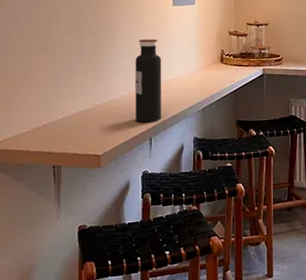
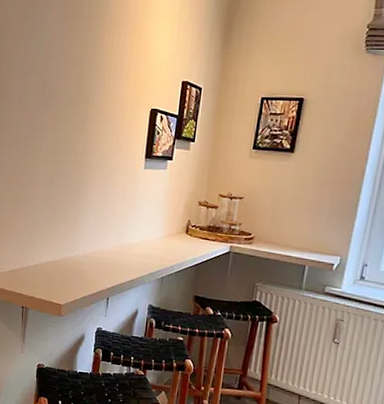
water bottle: present [135,39,162,123] -> none [96,200,127,283]

